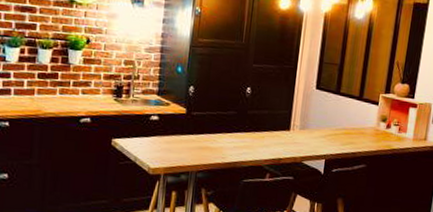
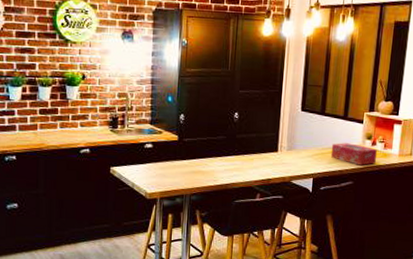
tissue box: none [344,124,391,149] -> present [331,143,377,165]

